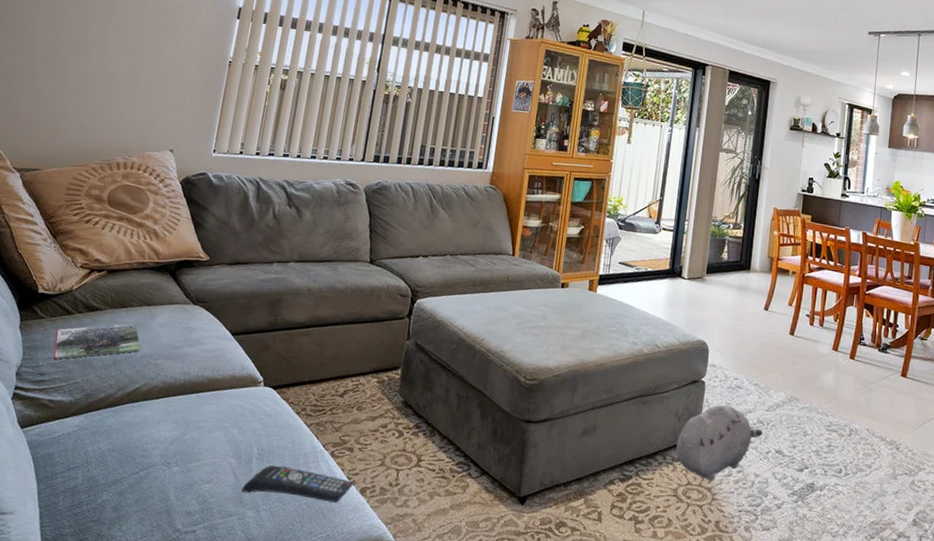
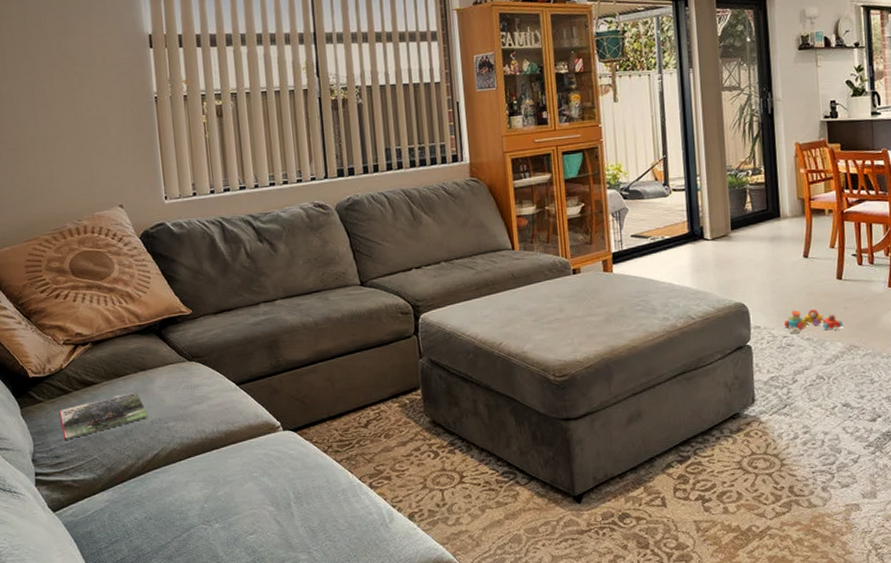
remote control: present [241,465,354,503] -> none [288,506,400,537]
plush toy: present [676,405,764,481] -> none [732,366,826,447]
toy train: none [737,355,789,382] -> present [783,308,843,334]

